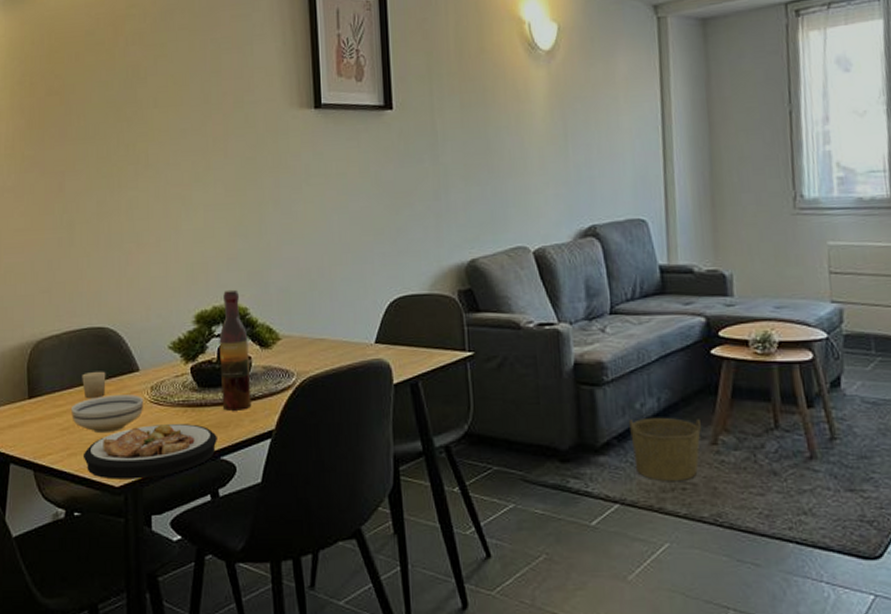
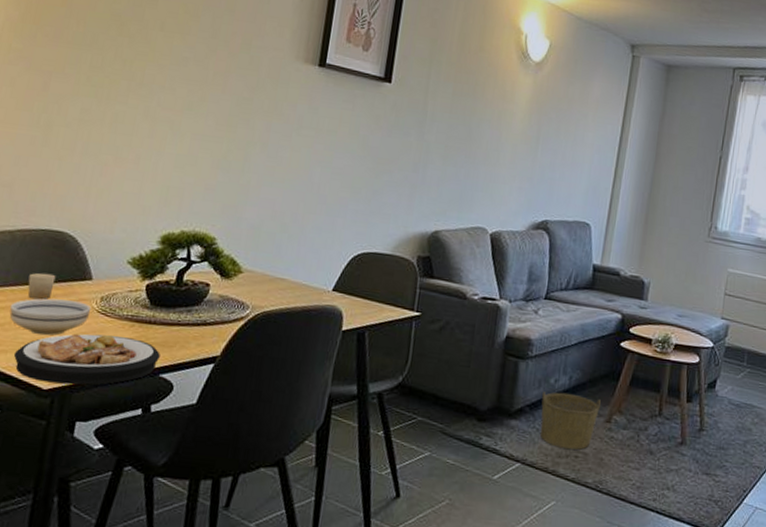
wine bottle: present [219,289,252,411] -> none [171,217,211,333]

